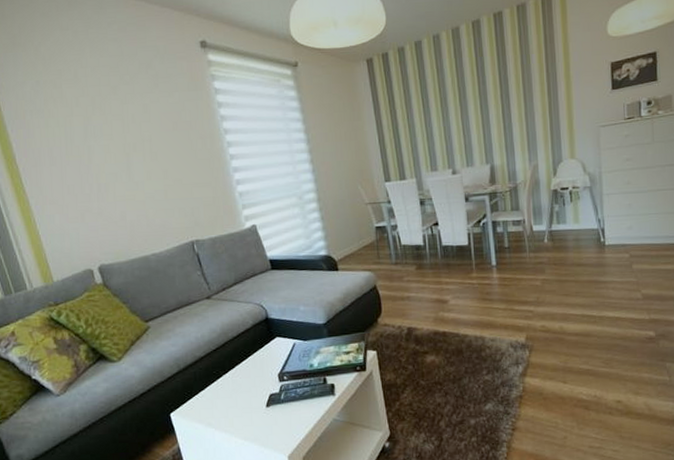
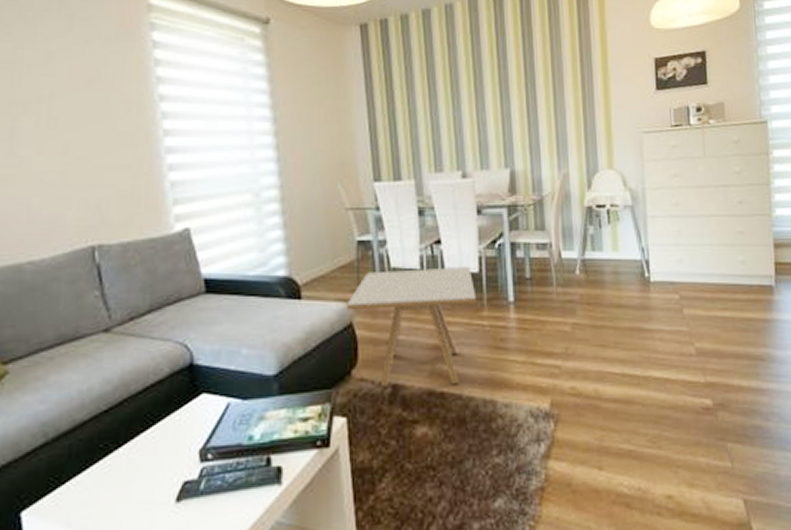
side table: none [371,241,467,329] -> present [347,267,477,387]

